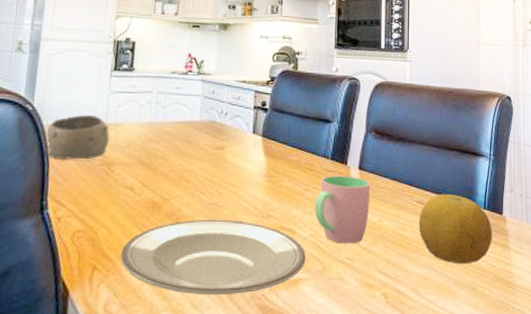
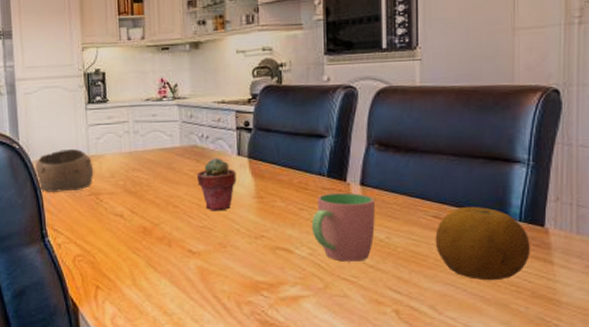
plate: present [120,219,306,296] -> none [119,241,306,311]
potted succulent: none [212,134,250,188] -> present [197,157,237,211]

